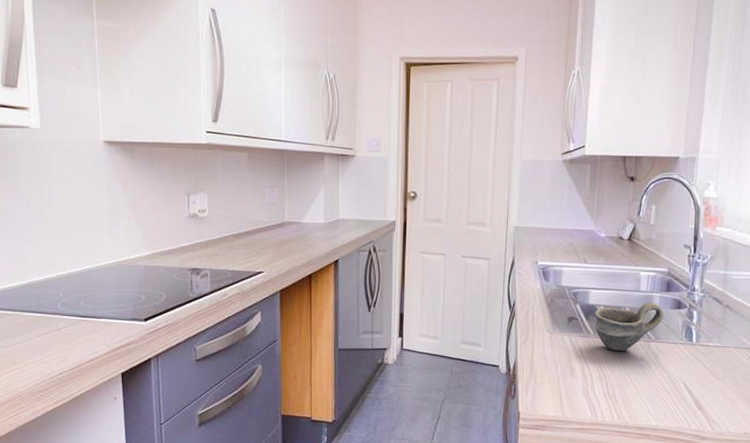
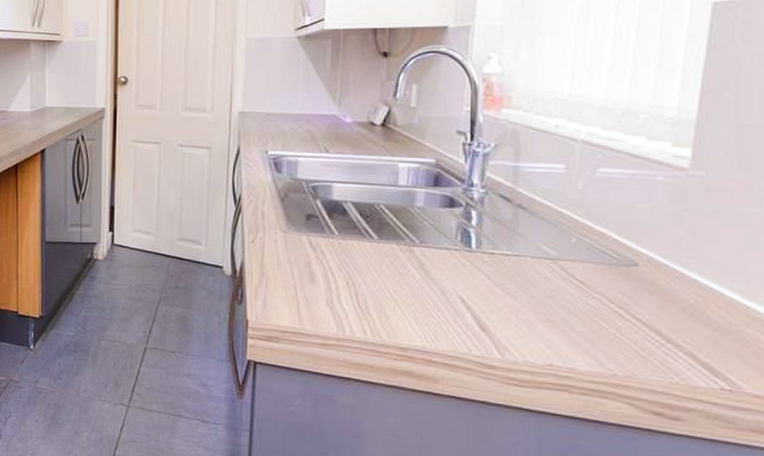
cup: present [594,302,664,351] -> none [340,199,431,256]

